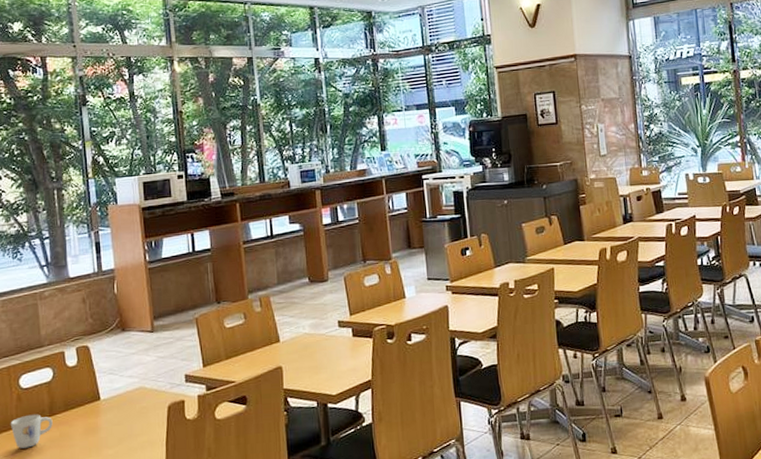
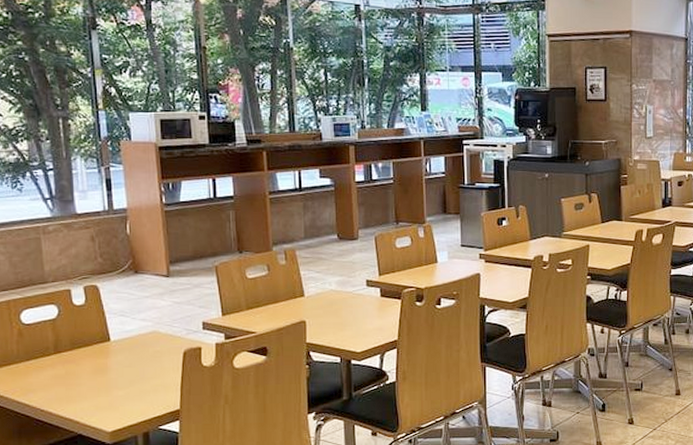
mug: present [10,414,53,449] -> none [10,350,58,384]

